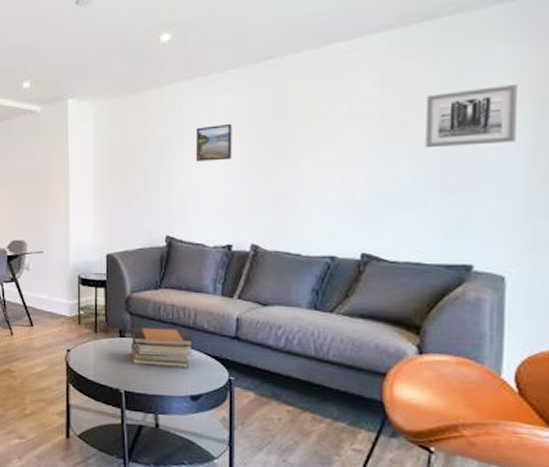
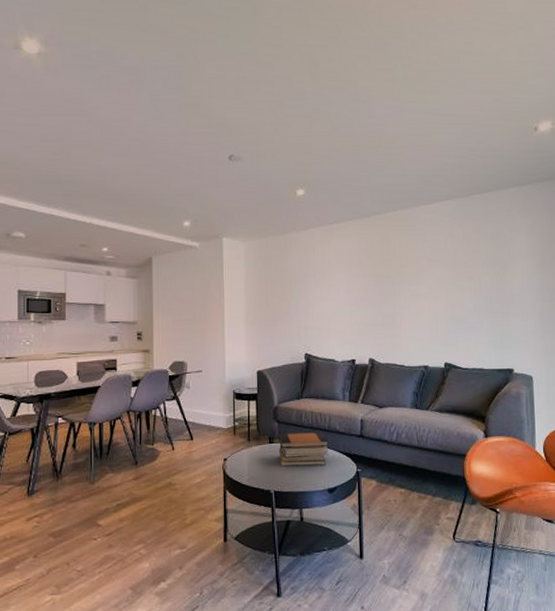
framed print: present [195,124,232,161] -> none [326,263,353,292]
wall art: present [426,83,517,148] -> none [479,241,532,285]

